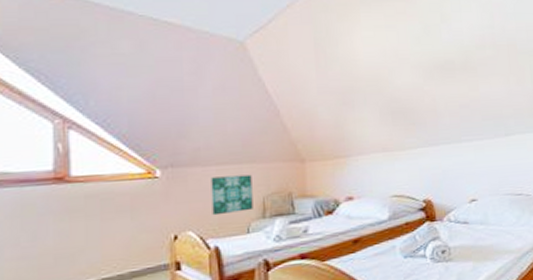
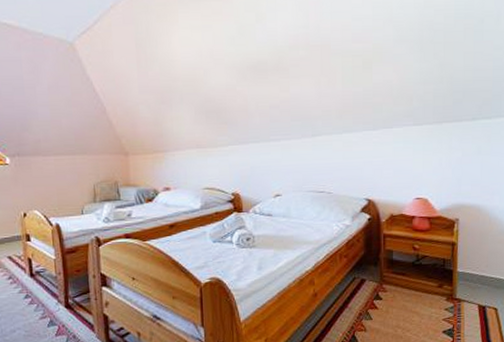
wall art: present [211,174,253,216] -> none [50,164,86,198]

